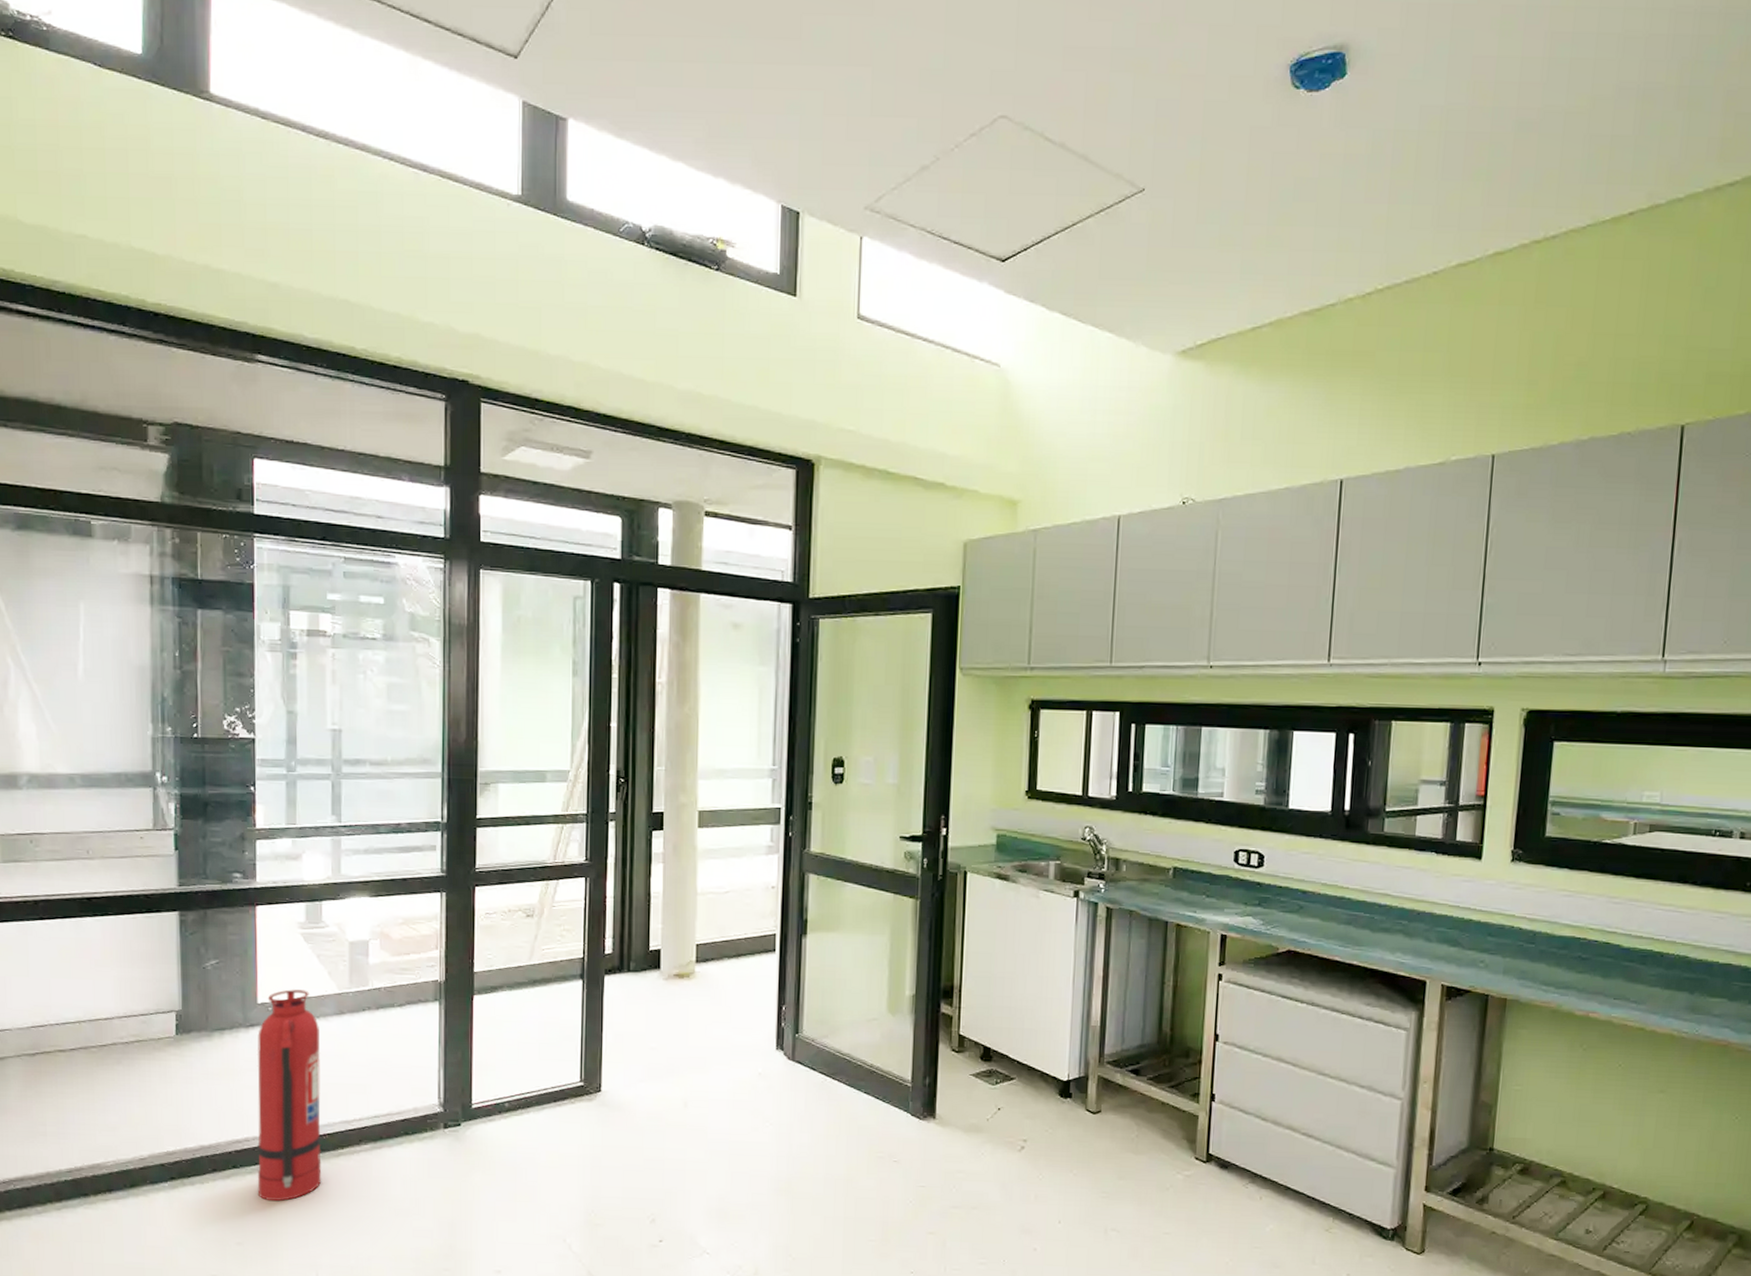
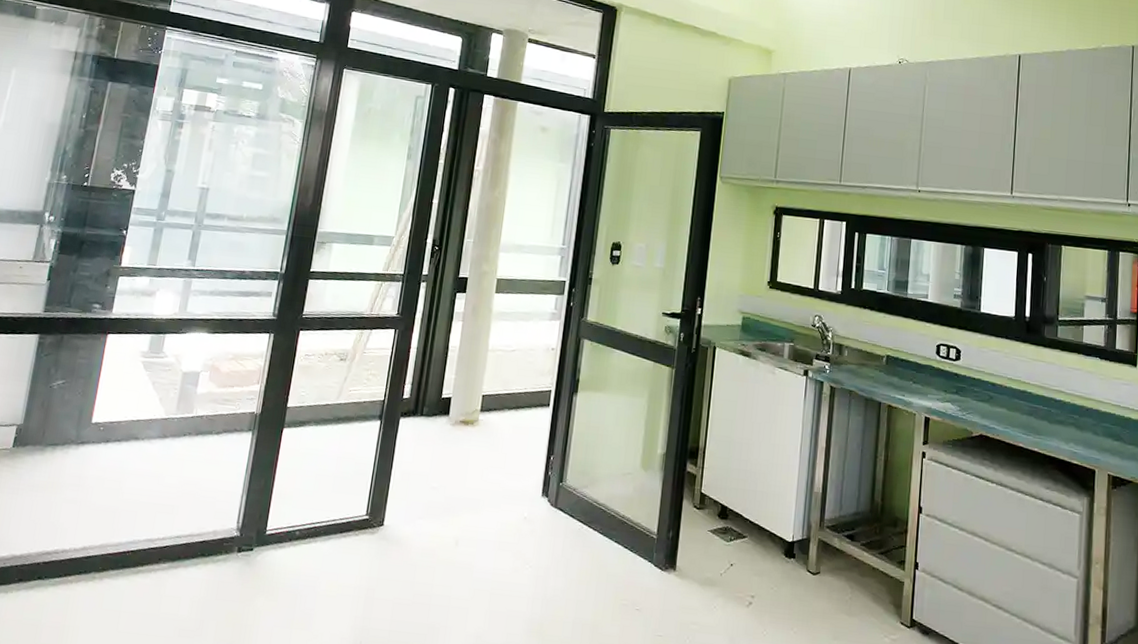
fire extinguisher: present [257,989,322,1202] -> none [55,411,143,615]

